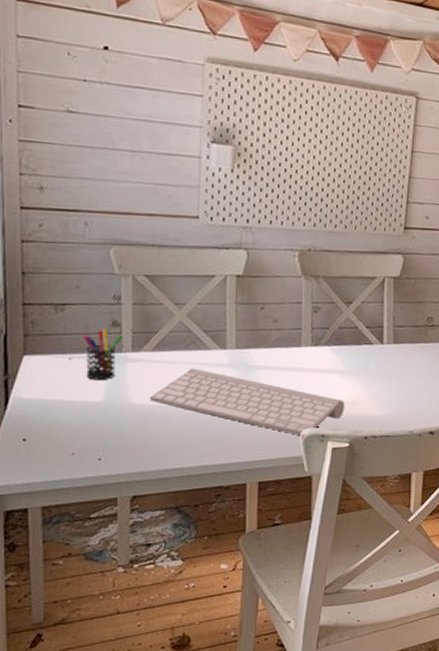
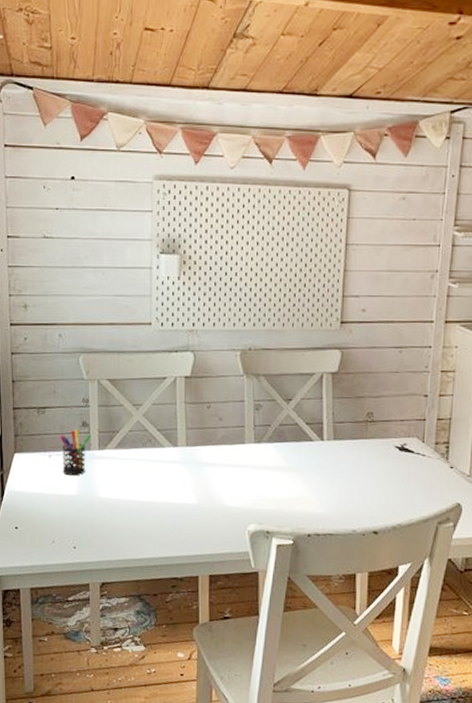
keyboard: present [150,368,345,437] -> none [114,465,288,532]

